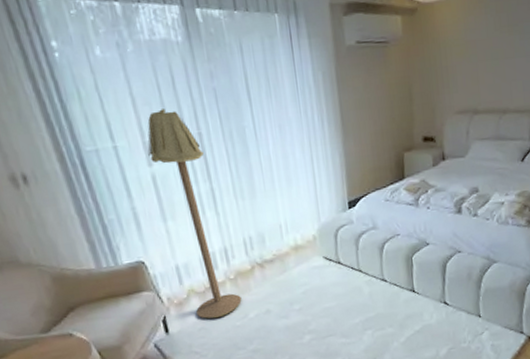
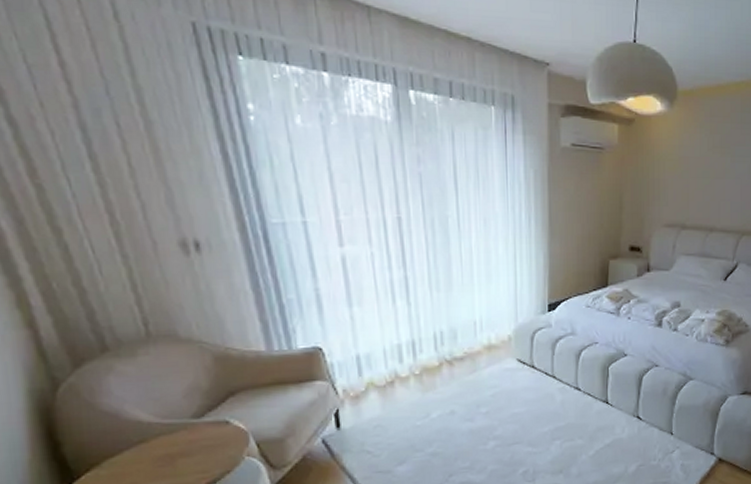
floor lamp: present [147,109,242,319] -> none [340,188,425,416]

